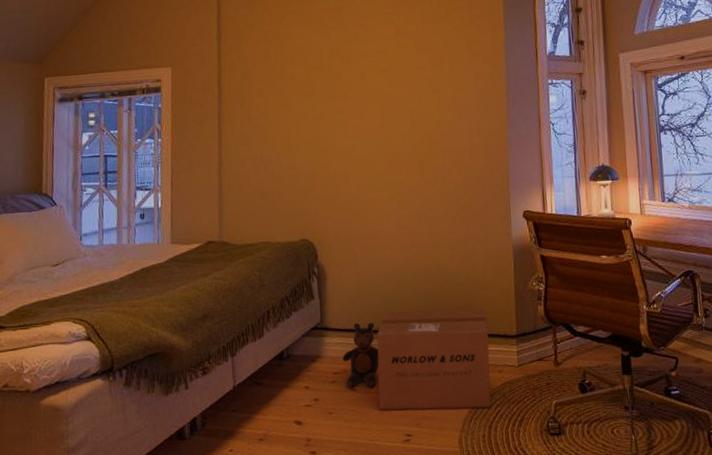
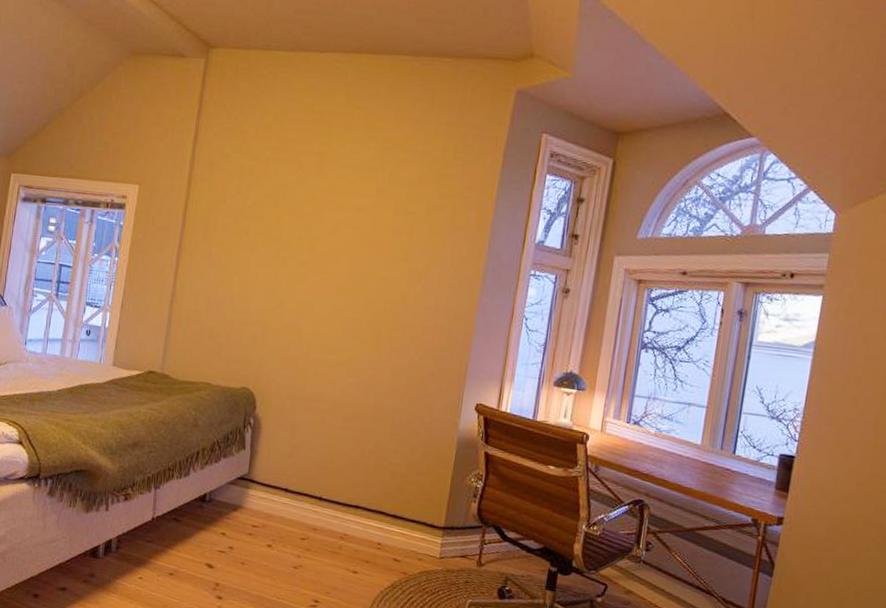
teddy bear: present [342,322,379,388] -> none [263,482,302,548]
box: present [377,309,491,411] -> none [291,477,417,593]

